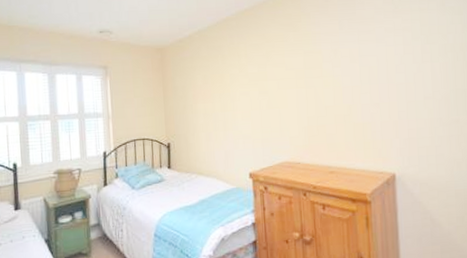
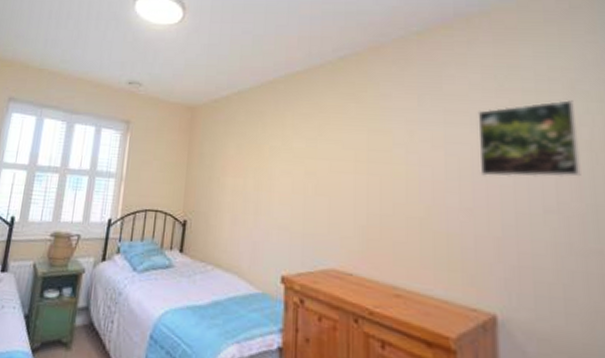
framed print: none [381,15,447,78] -> present [477,100,581,178]

